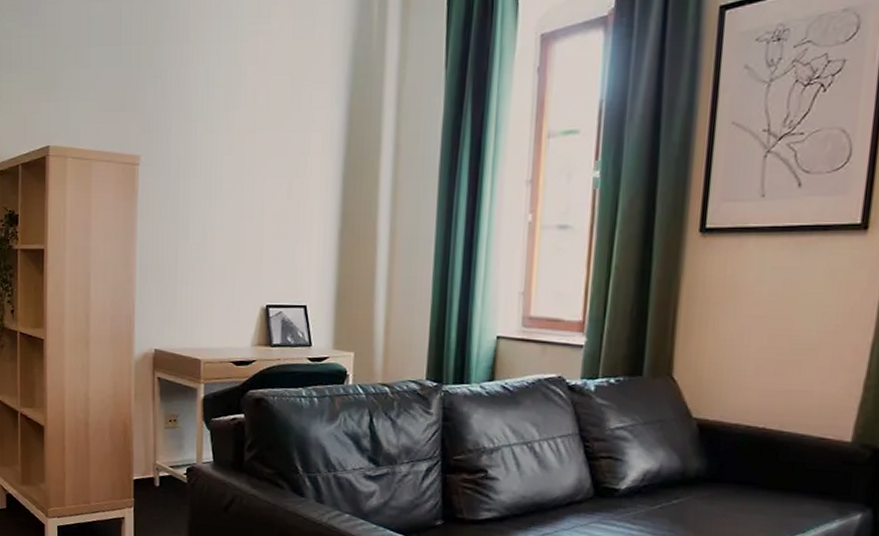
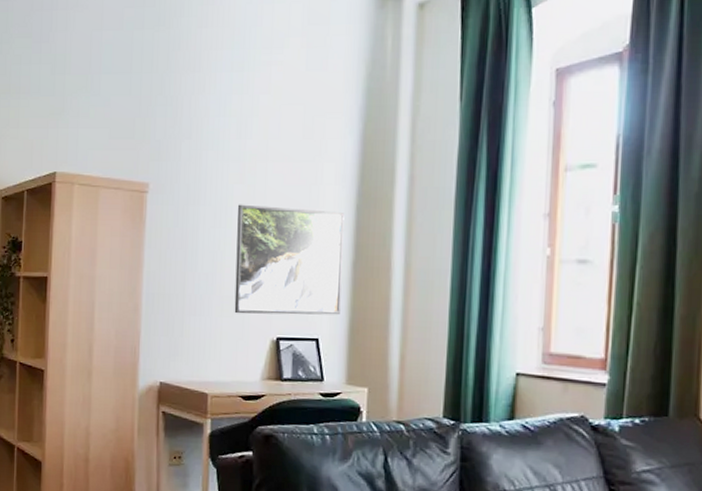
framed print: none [225,175,331,283] -> present [234,204,345,315]

